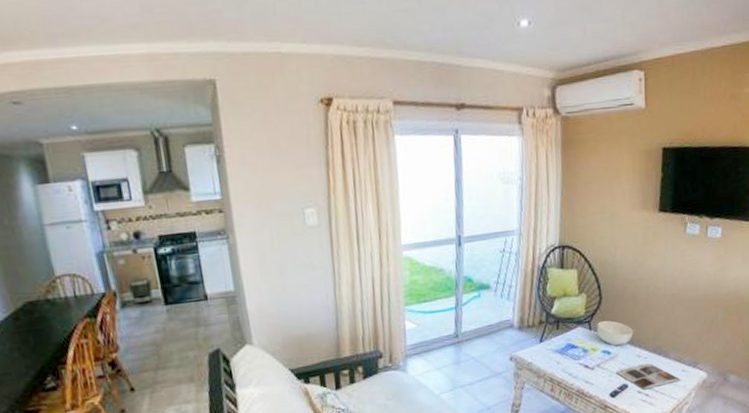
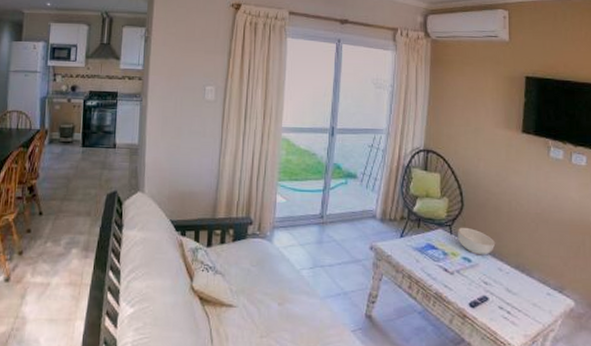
magazine: present [615,363,681,390] -> none [476,279,546,307]

